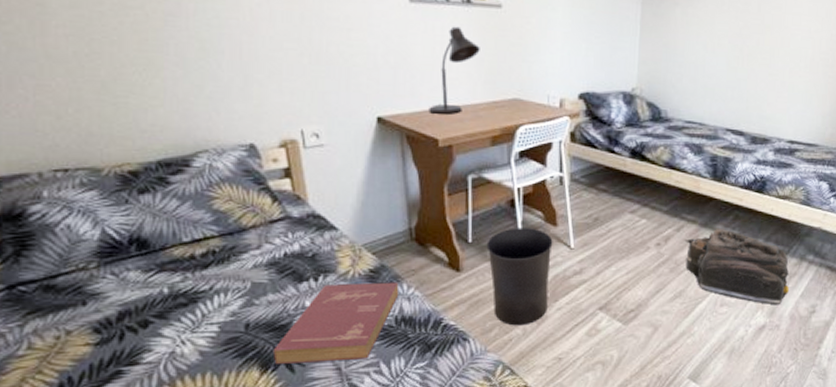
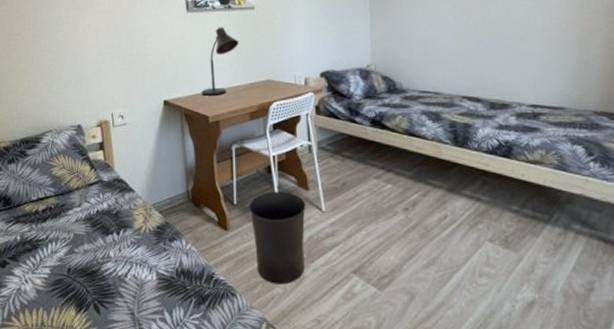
book: present [272,282,399,364] -> none [85,237,180,307]
duffel bag: present [684,229,789,306] -> none [432,194,557,280]

